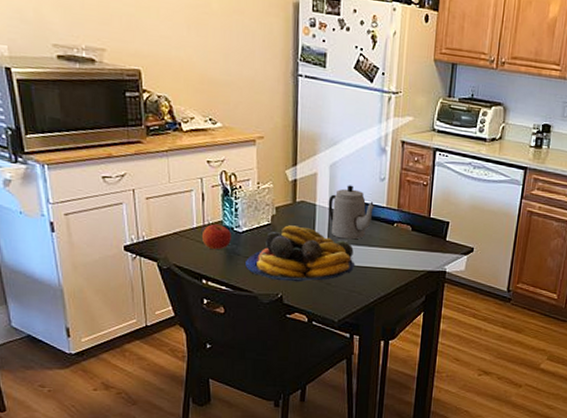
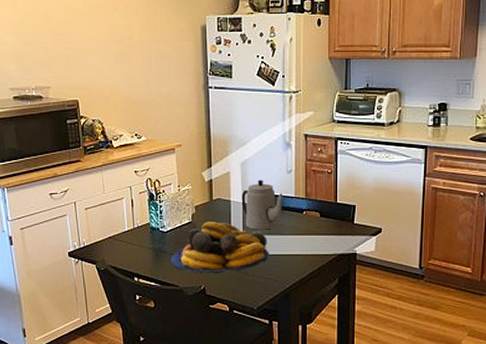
apple: present [202,224,232,250] -> none [133,227,159,250]

